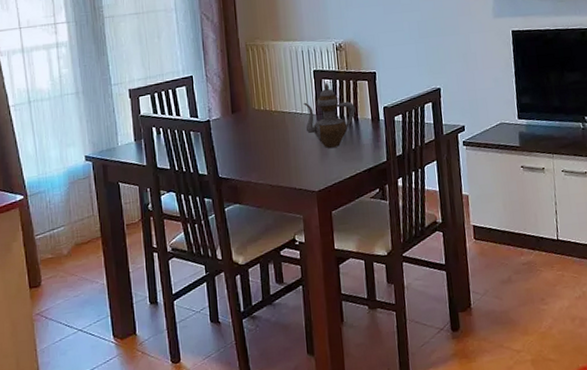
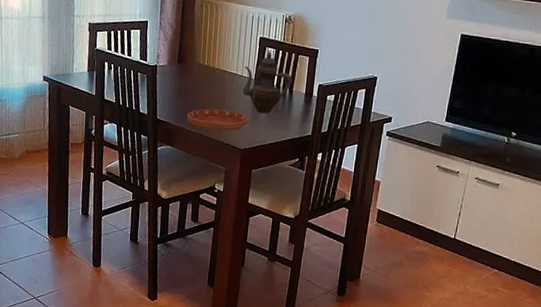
saucer: none [252,152,318,179] -> present [187,109,249,132]

